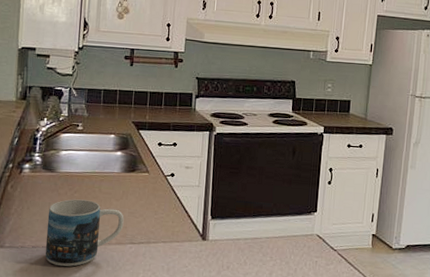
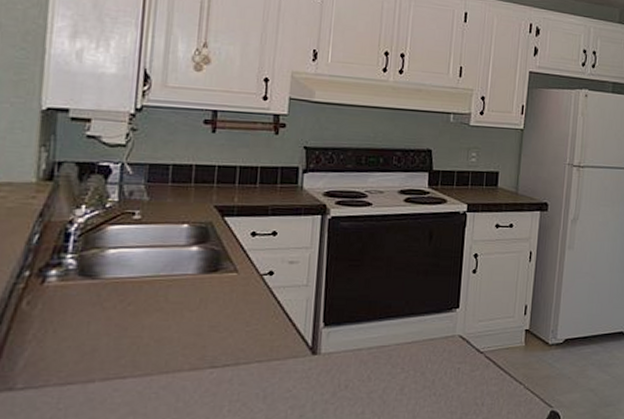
mug: present [45,199,124,267] -> none [80,314,202,408]

